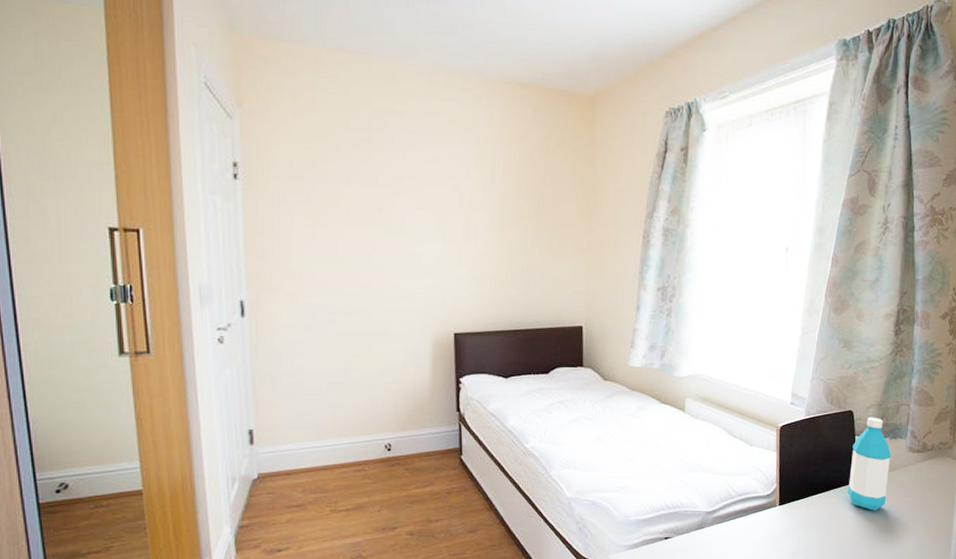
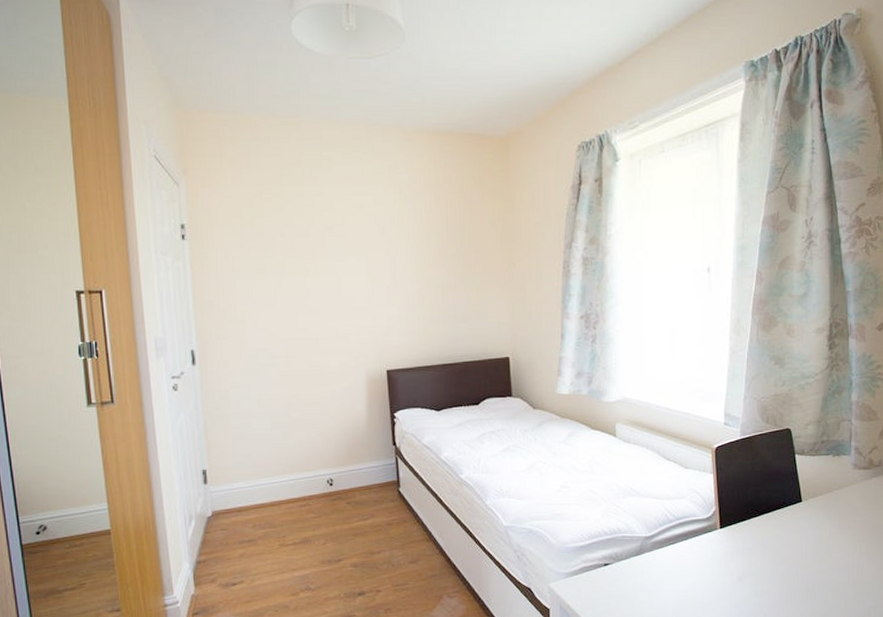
water bottle: present [847,417,892,511] -> none [791,434,836,532]

